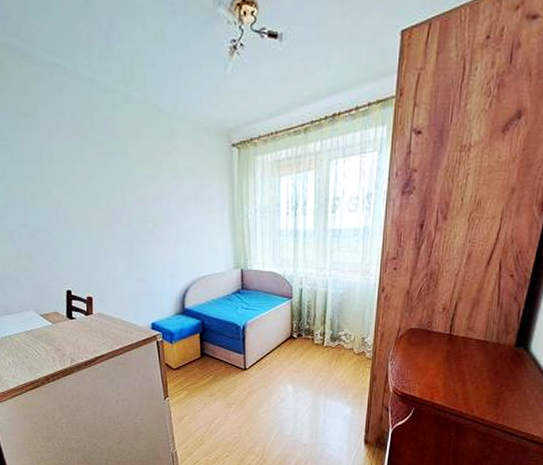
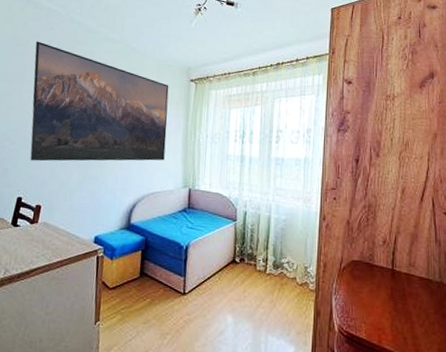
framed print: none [44,109,212,252] -> present [30,41,169,162]

